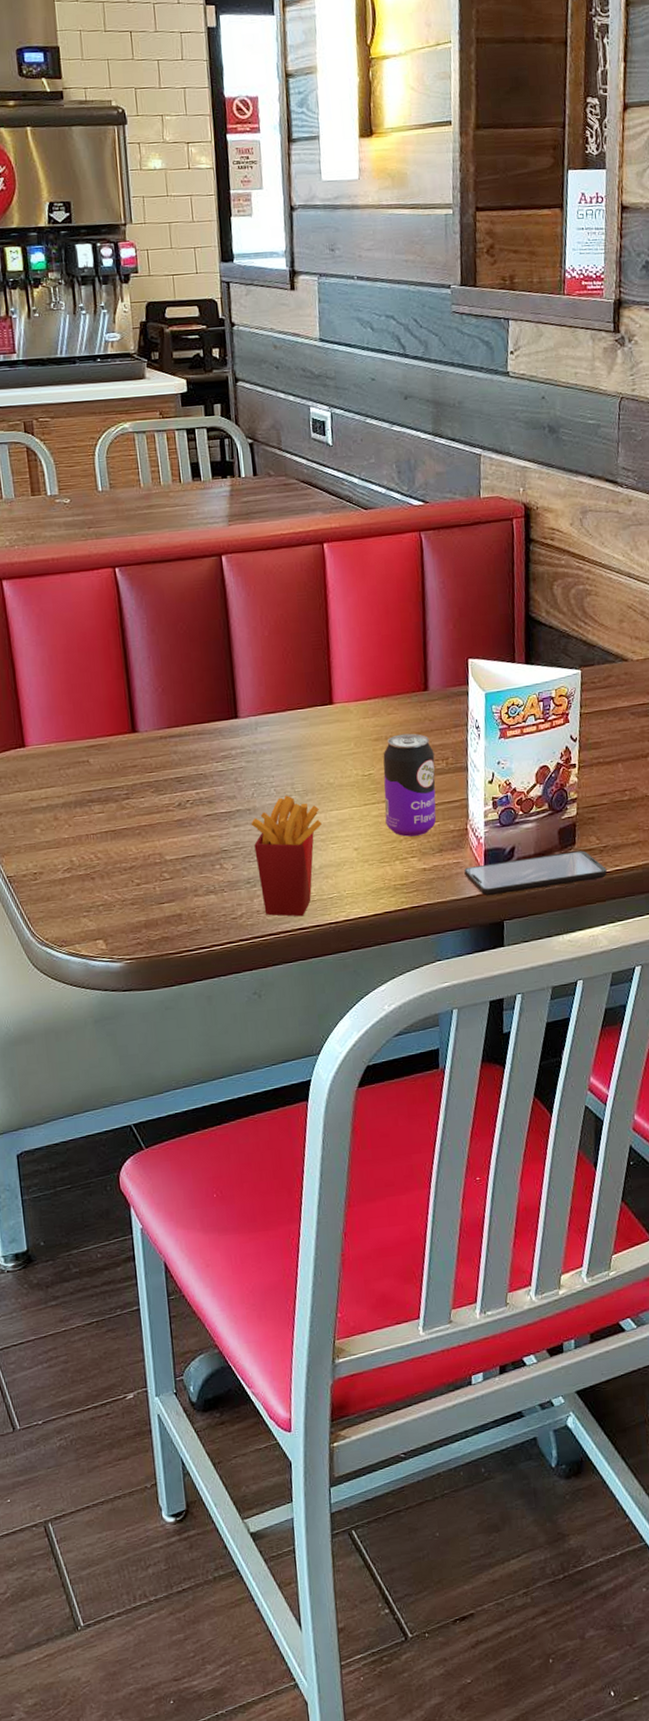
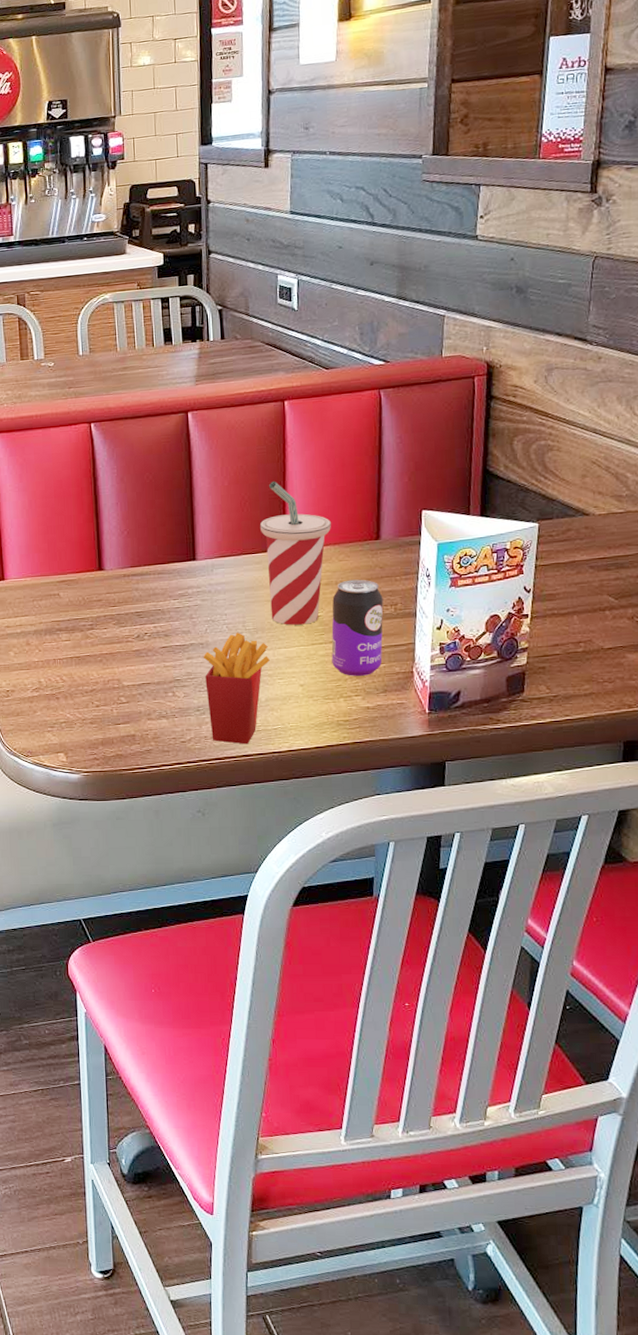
beverage cup: none [303,629,378,785] -> present [259,480,331,625]
smartphone: present [464,850,607,895] -> none [408,699,556,736]

